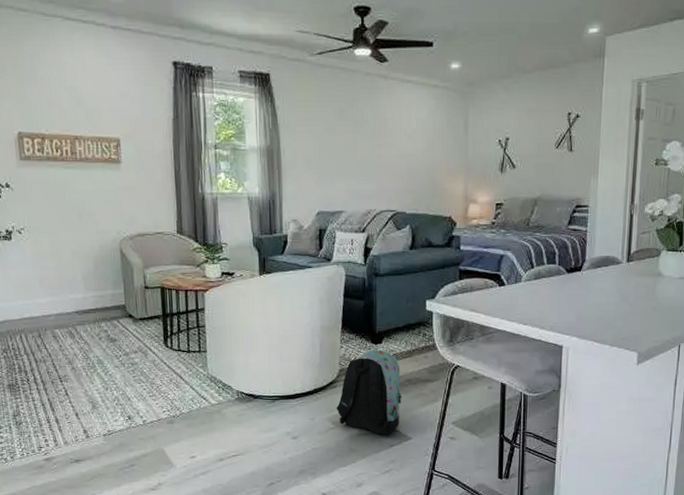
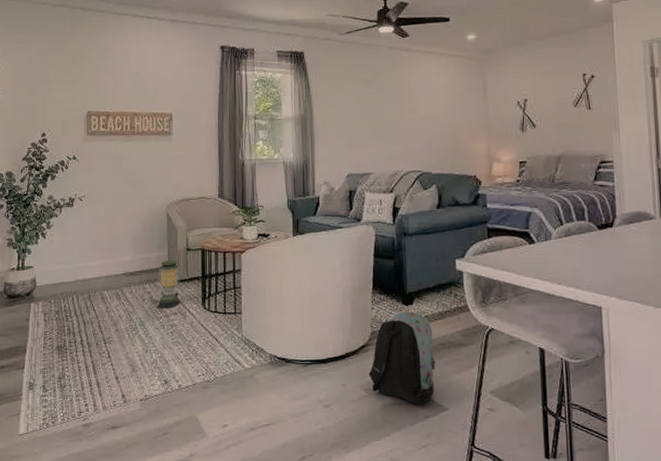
lantern: none [112,297,141,347] -> present [155,259,181,309]

